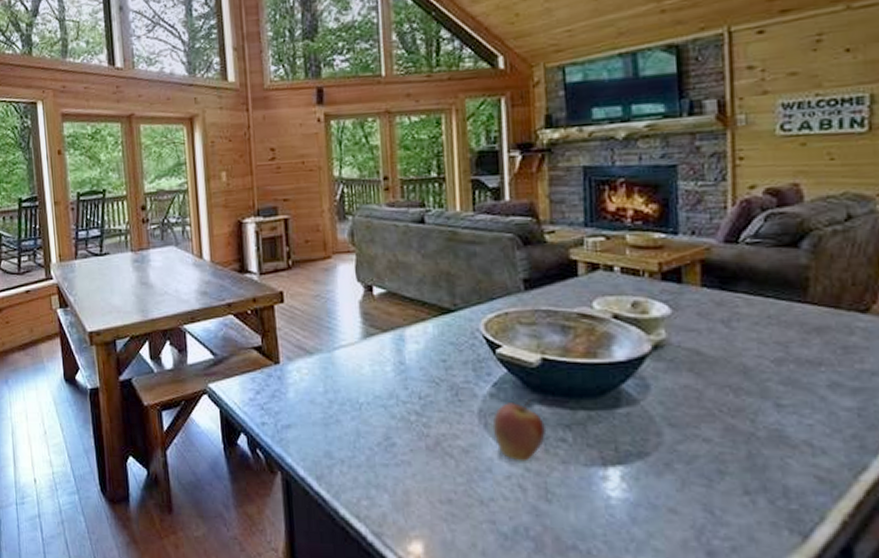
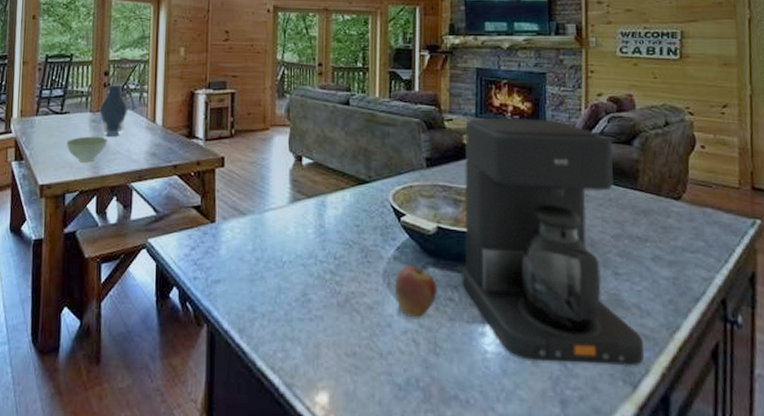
bowl: none [110,277,153,306] -> present [66,136,107,163]
vase: none [140,219,171,277] -> present [99,84,128,137]
coffee maker: none [571,222,818,513] -> present [461,117,644,367]

